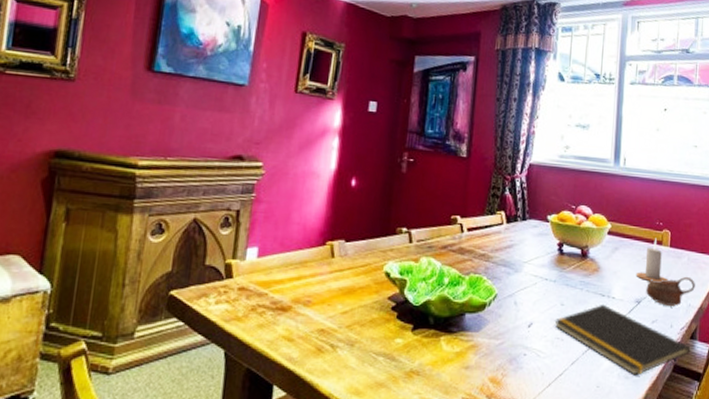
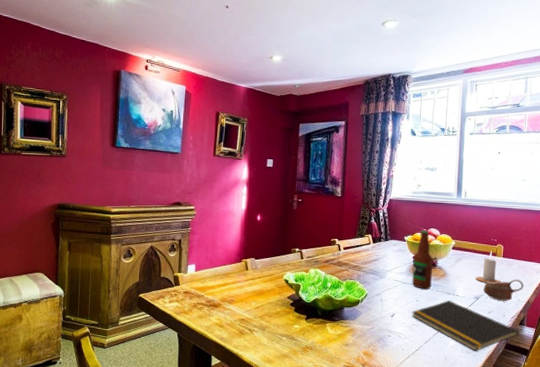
bottle: none [556,207,583,289] -> present [412,230,433,290]

